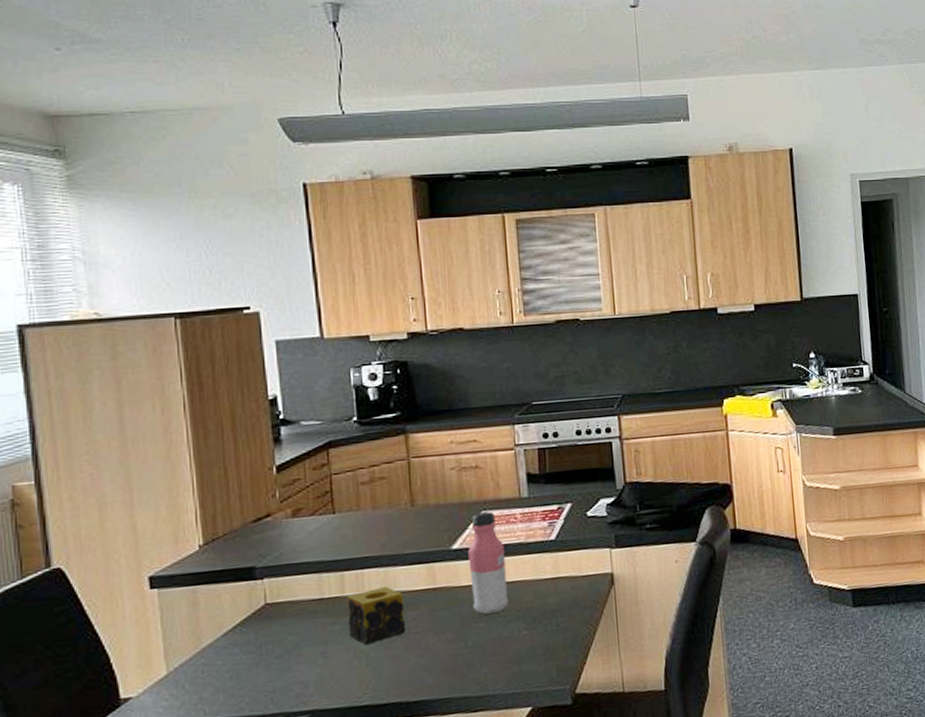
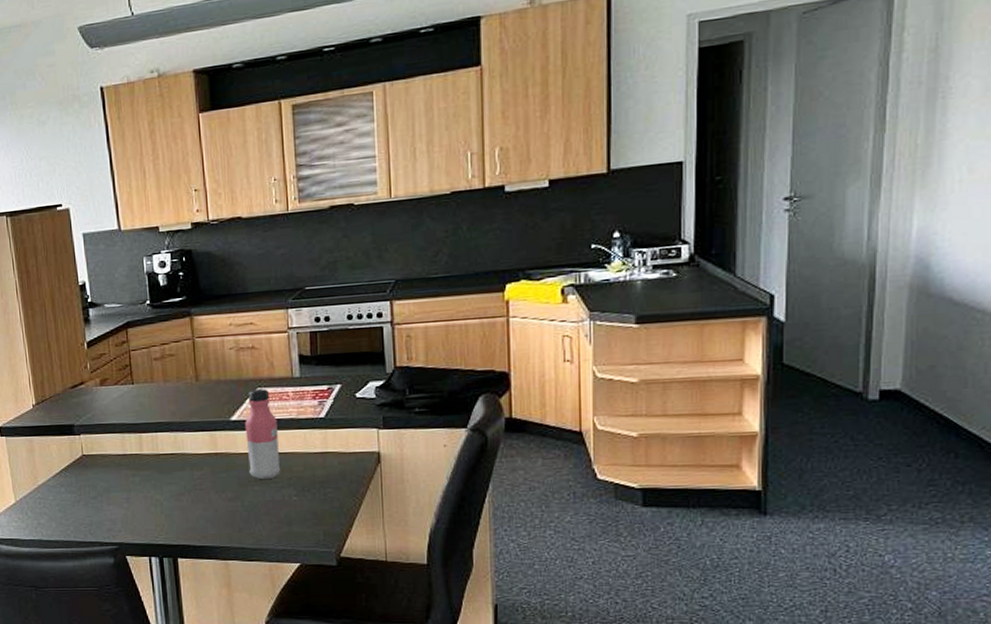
candle: present [346,586,407,645] -> none [144,448,193,496]

